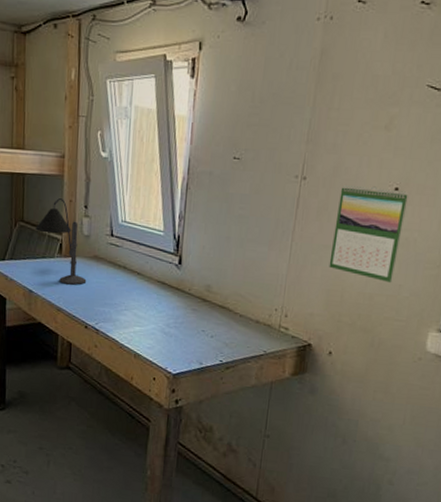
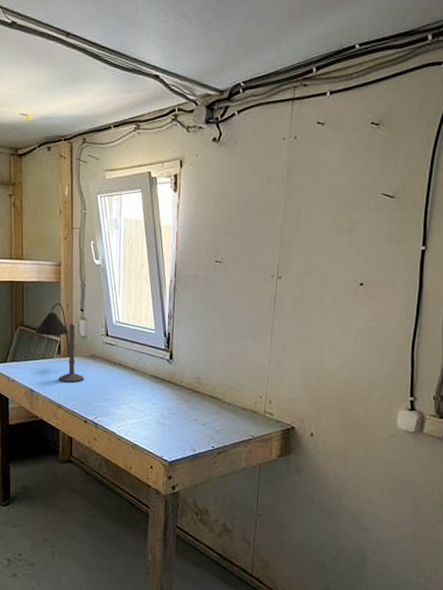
calendar: present [329,185,409,284] -> none [306,282,372,369]

